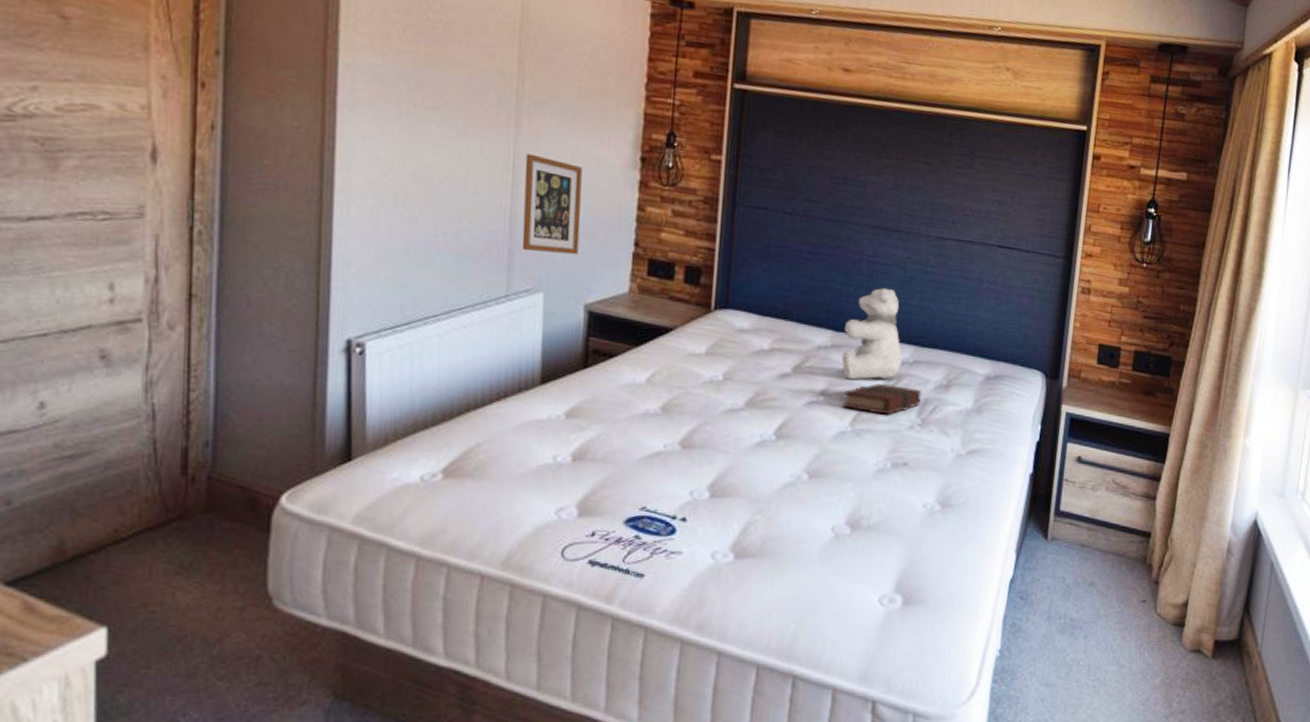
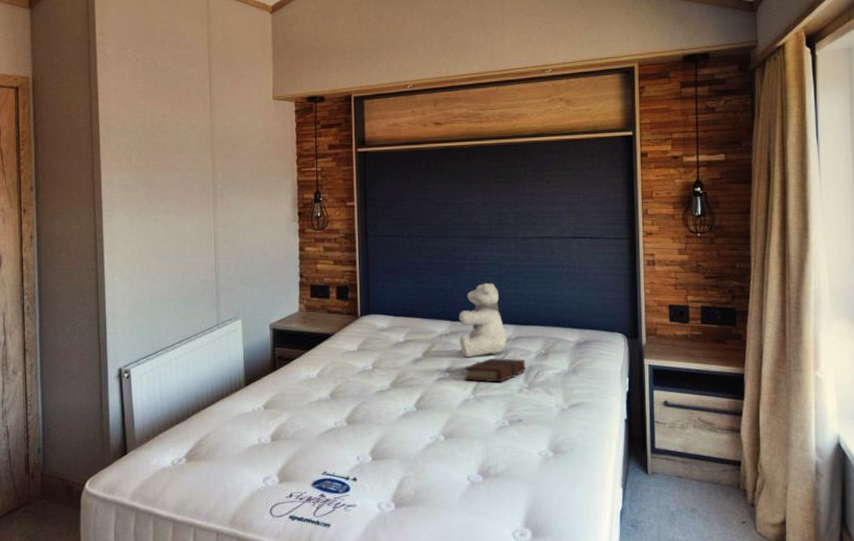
picture frame: present [522,153,583,255] -> none [221,222,262,291]

